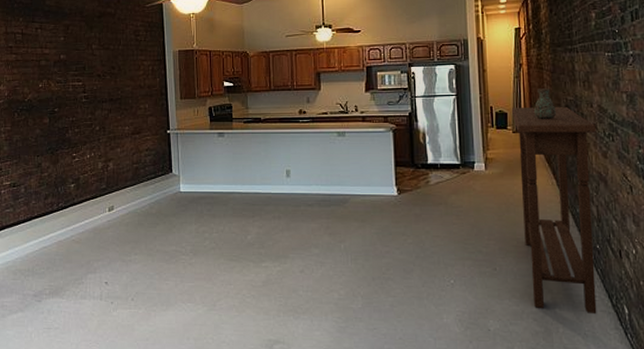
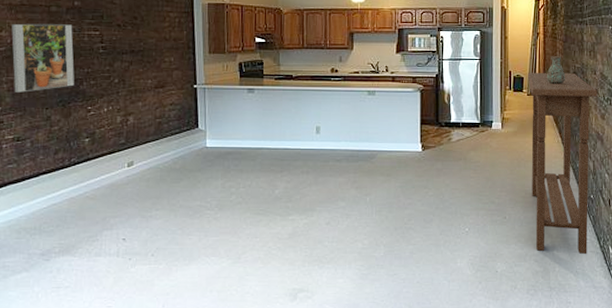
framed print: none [8,77,61,141] -> present [11,23,74,93]

